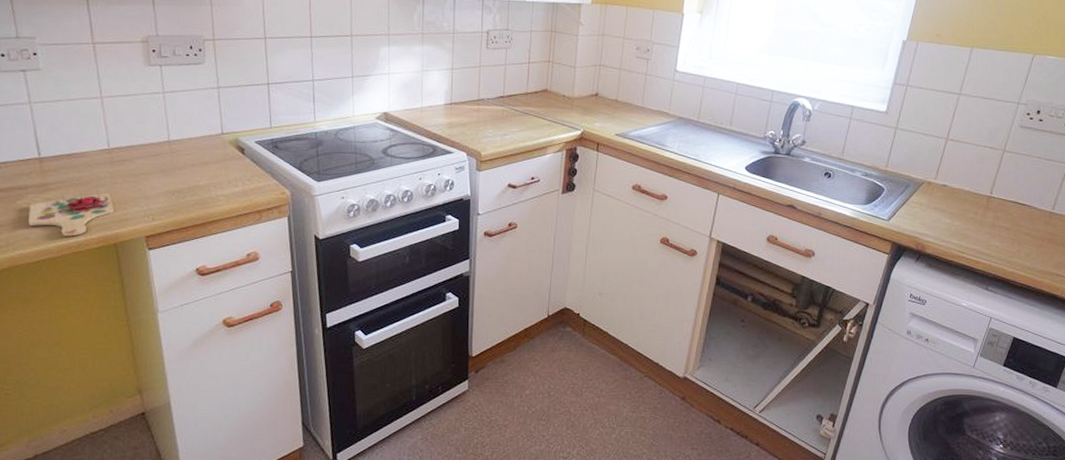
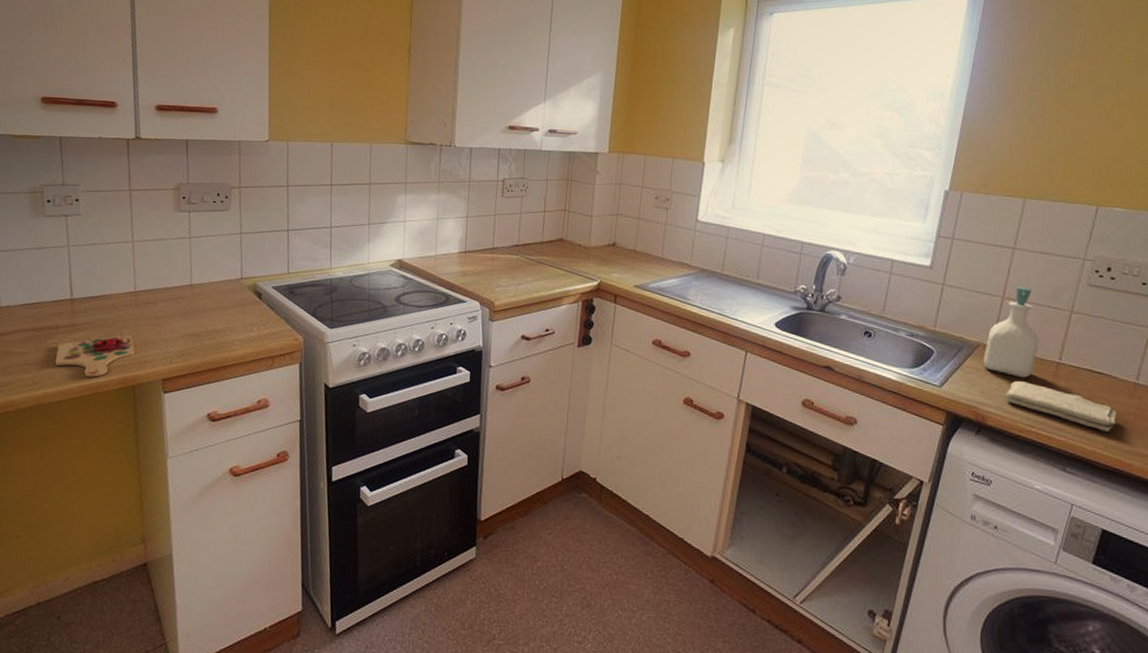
soap bottle: none [926,129,974,210] -> present [983,287,1039,378]
washcloth: none [943,214,1034,255] -> present [1006,381,1117,432]

